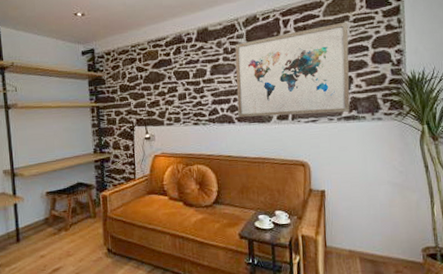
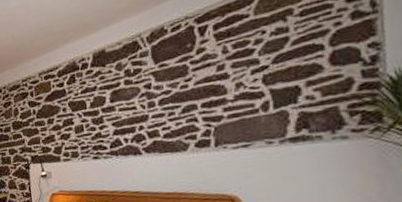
wall art: present [235,21,350,117] -> none [138,16,298,147]

